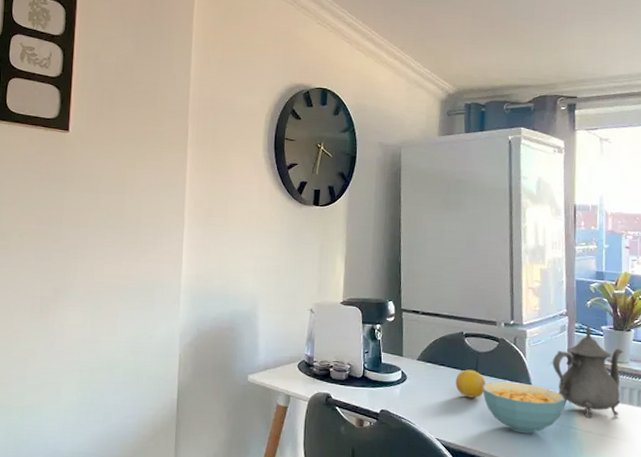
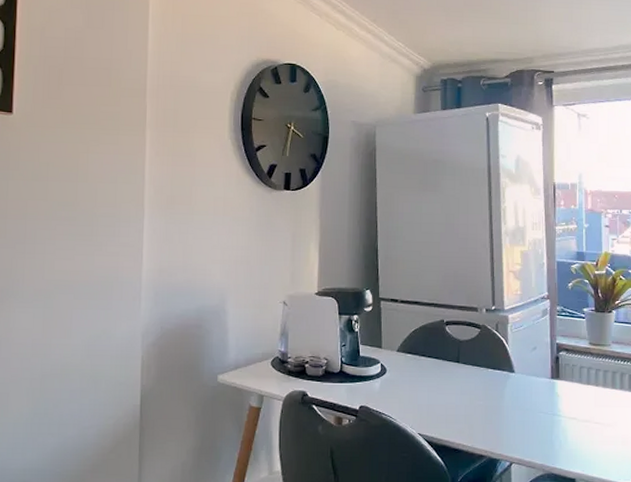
fruit: present [455,369,487,398] -> none [437,359,469,389]
cereal bowl: present [482,381,565,434] -> none [464,370,549,424]
teapot: present [553,325,624,417] -> none [535,308,606,403]

